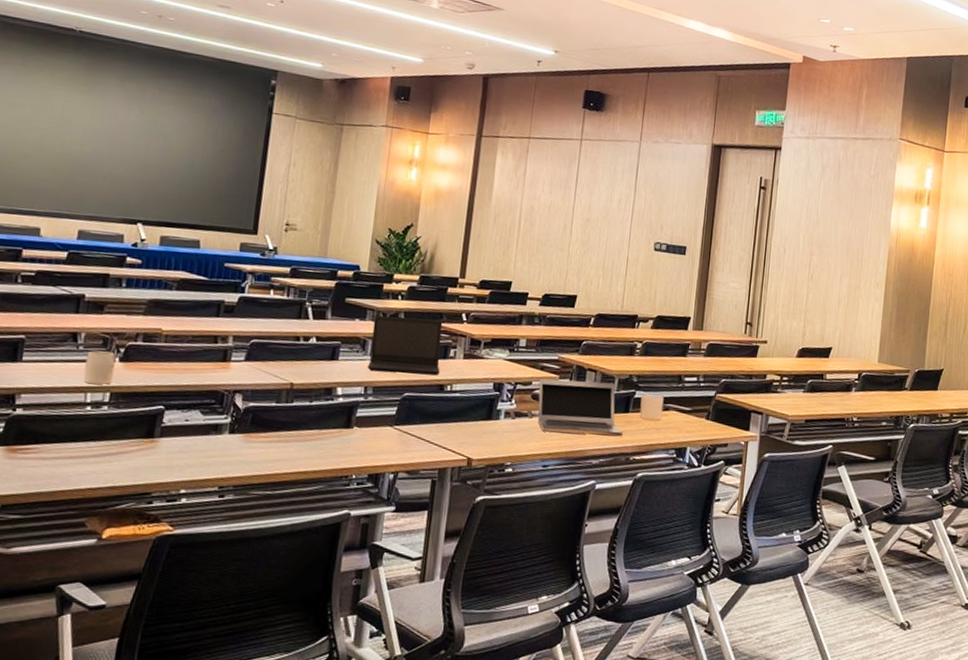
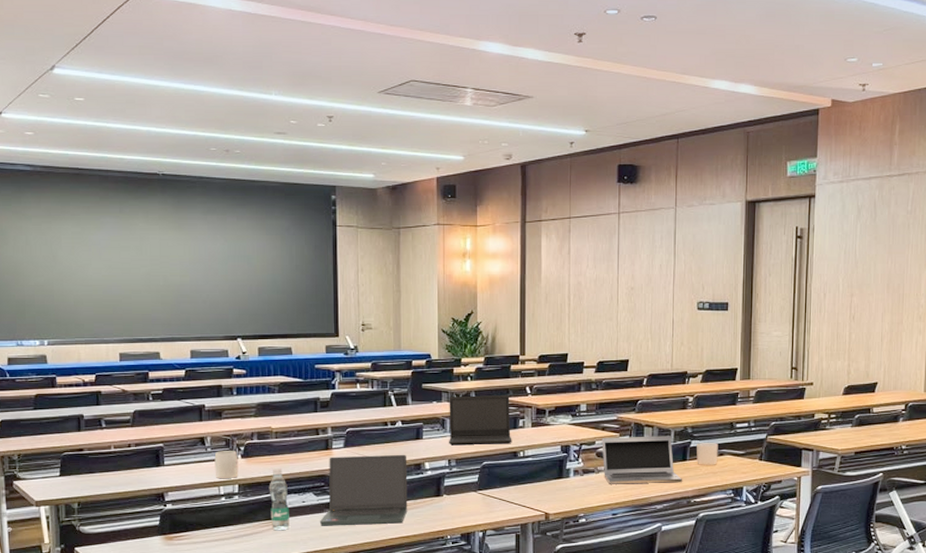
bottle: none [143,376,171,453] -> present [269,467,289,531]
laptop: none [203,370,317,456] -> present [320,454,408,526]

